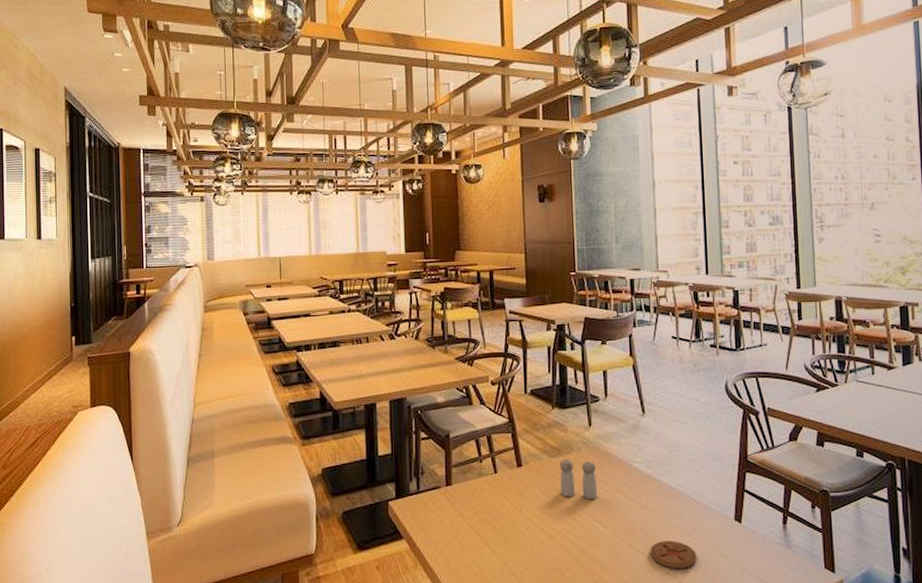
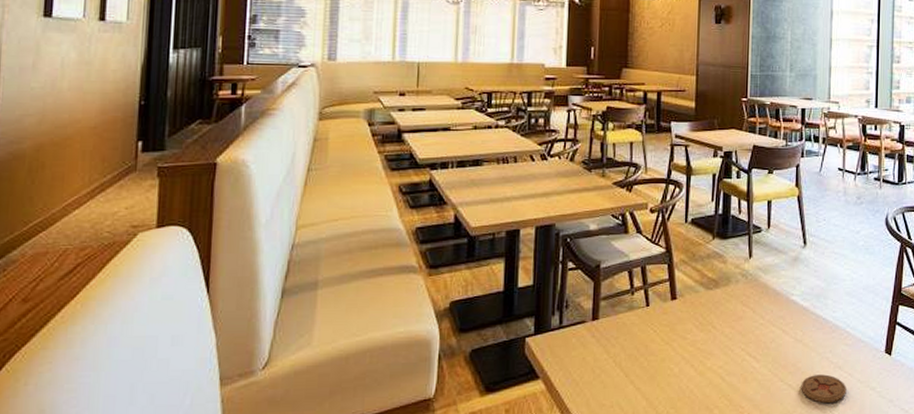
salt and pepper shaker: present [560,459,597,499] -> none [715,292,753,333]

